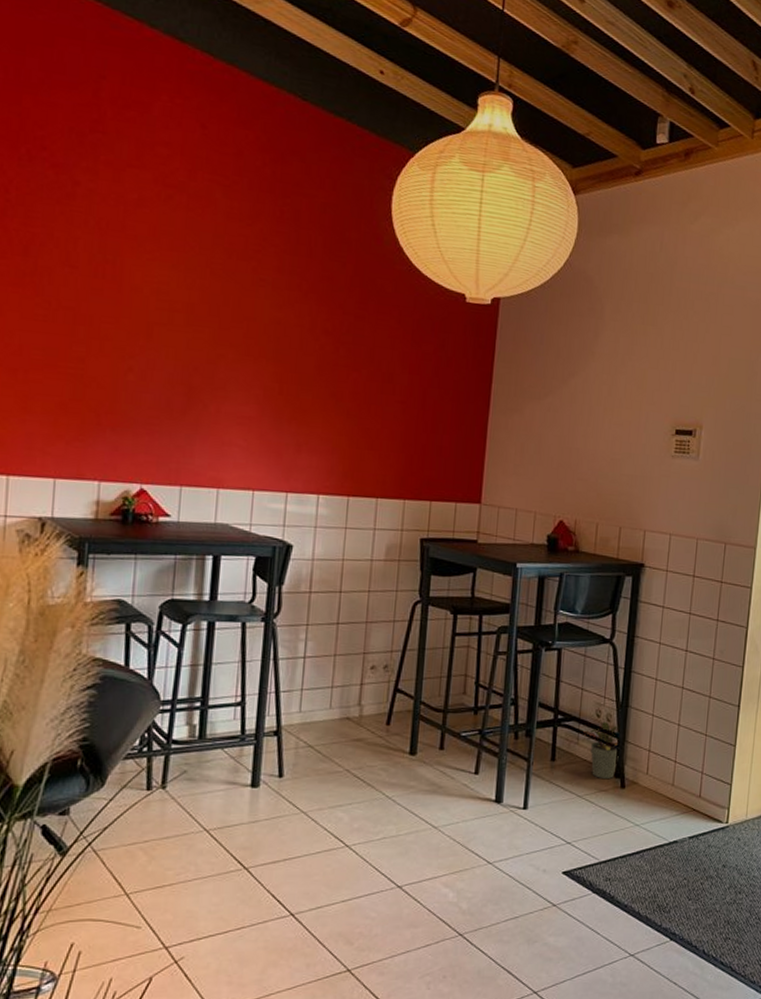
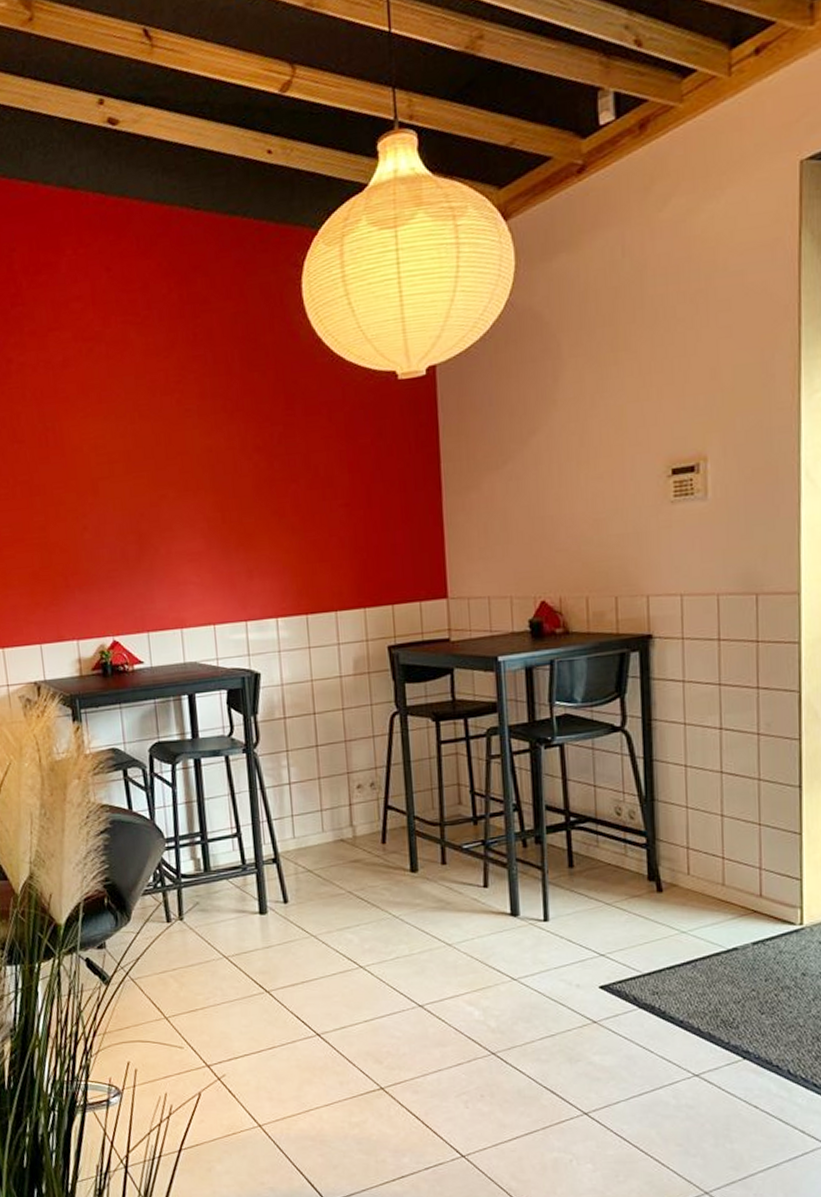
potted plant: present [583,721,619,778] -> none [603,819,650,883]

